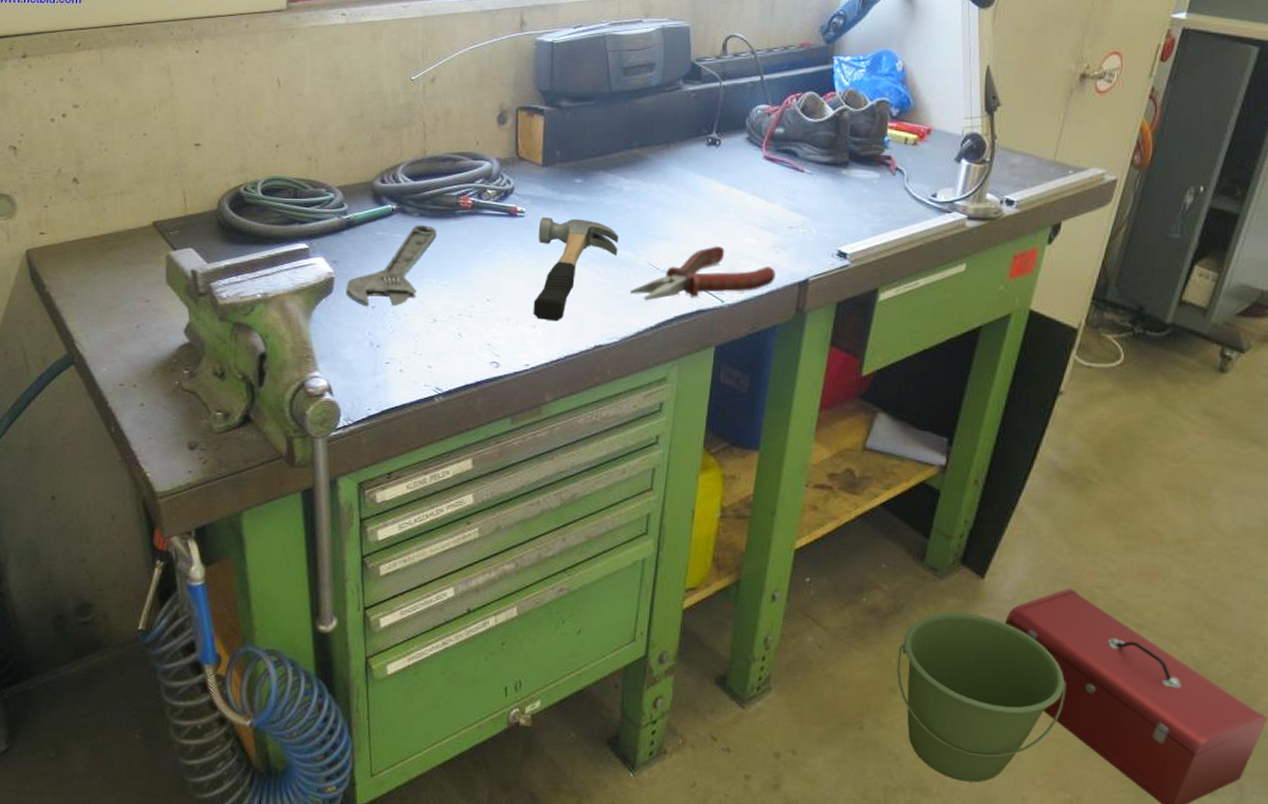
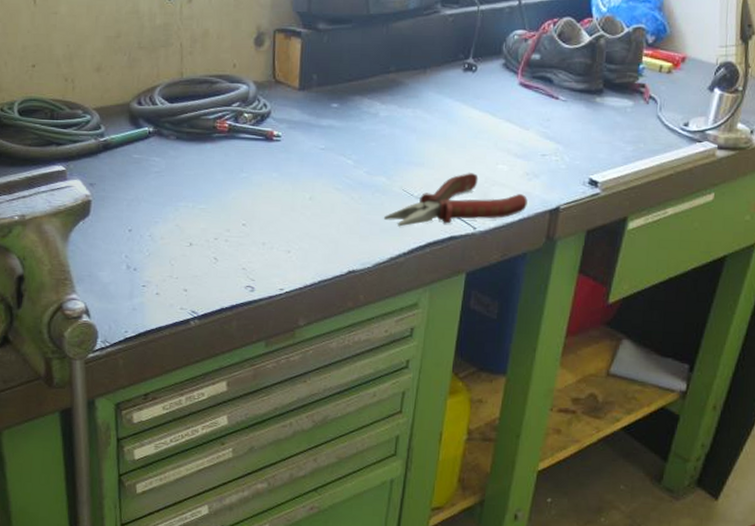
adjustable wrench: present [345,225,437,307] -> none [102,148,194,230]
claw hammer: present [533,217,619,322] -> none [288,142,374,247]

